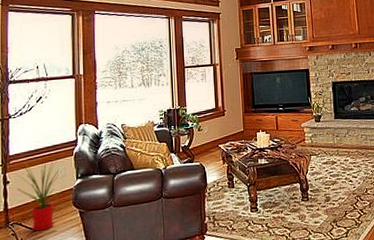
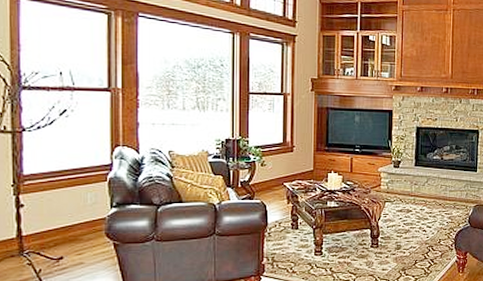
house plant: present [15,157,66,232] -> none [31,182,97,262]

